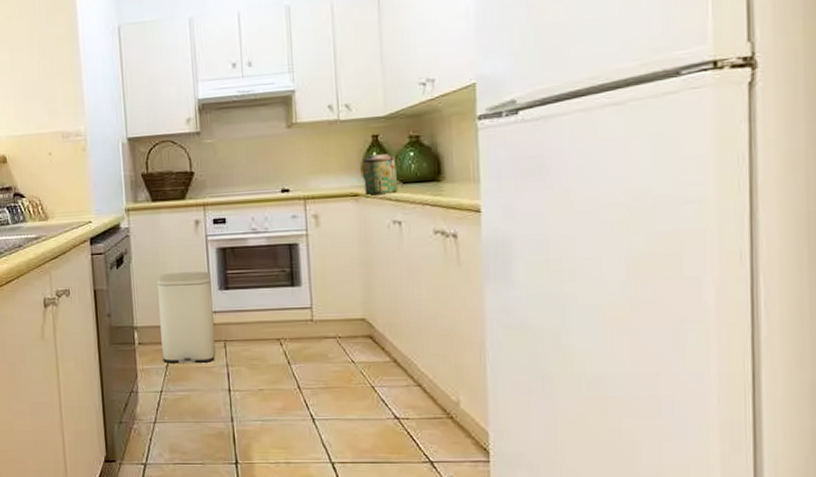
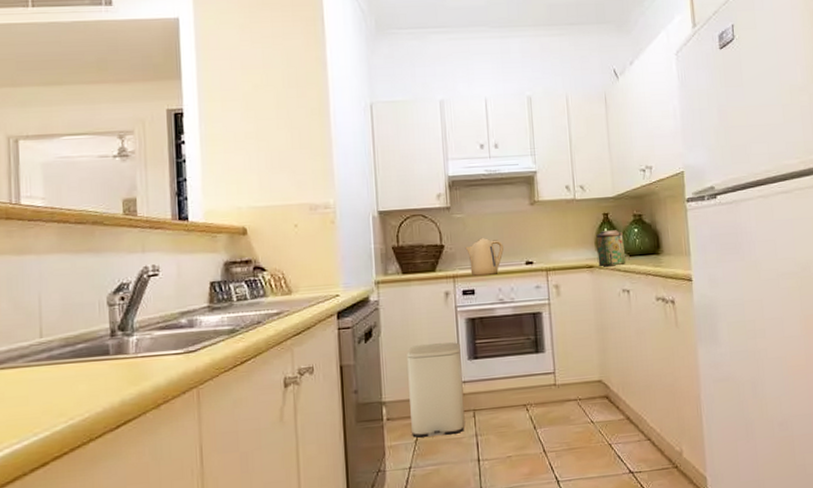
kettle: none [216,163,258,205] -> present [465,237,505,277]

